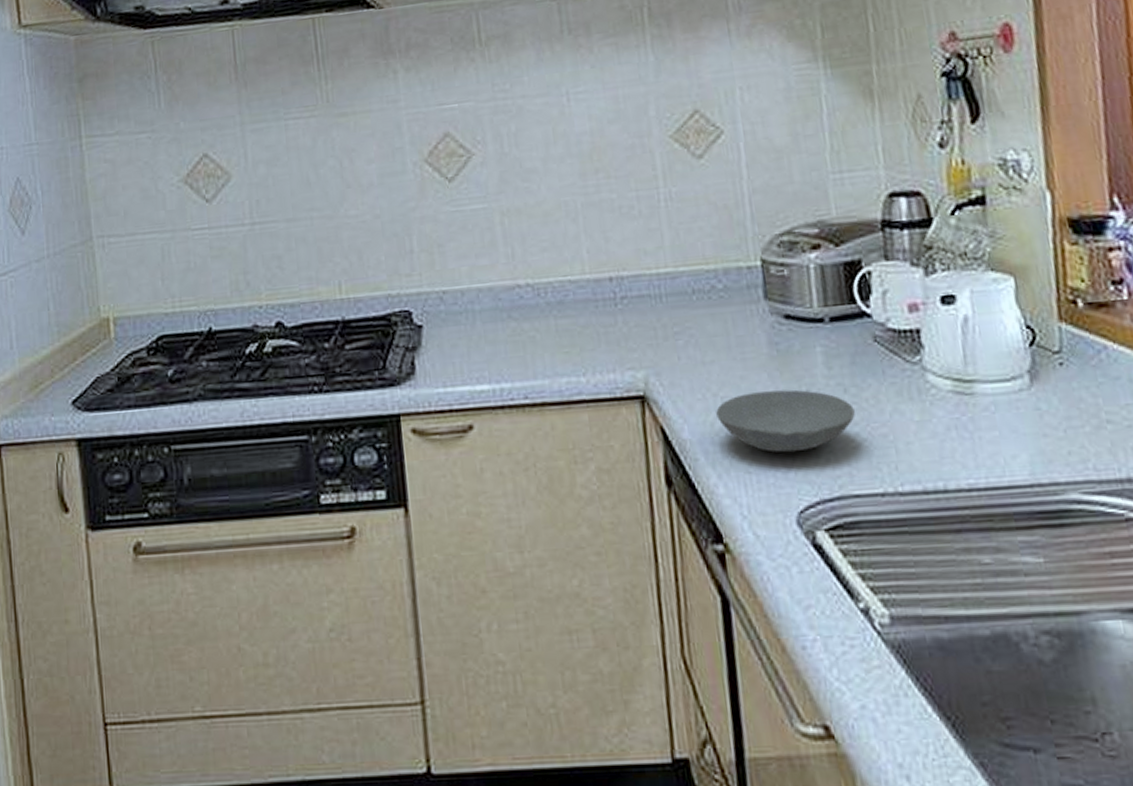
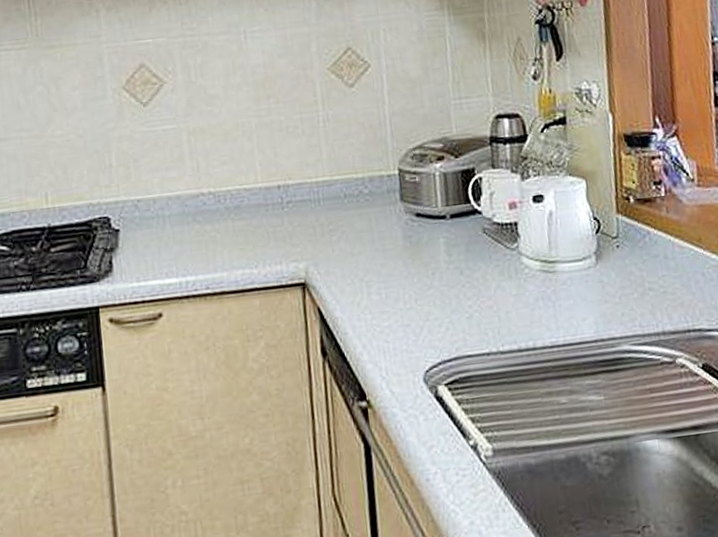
bowl: present [716,389,855,453] -> none [362,273,469,325]

